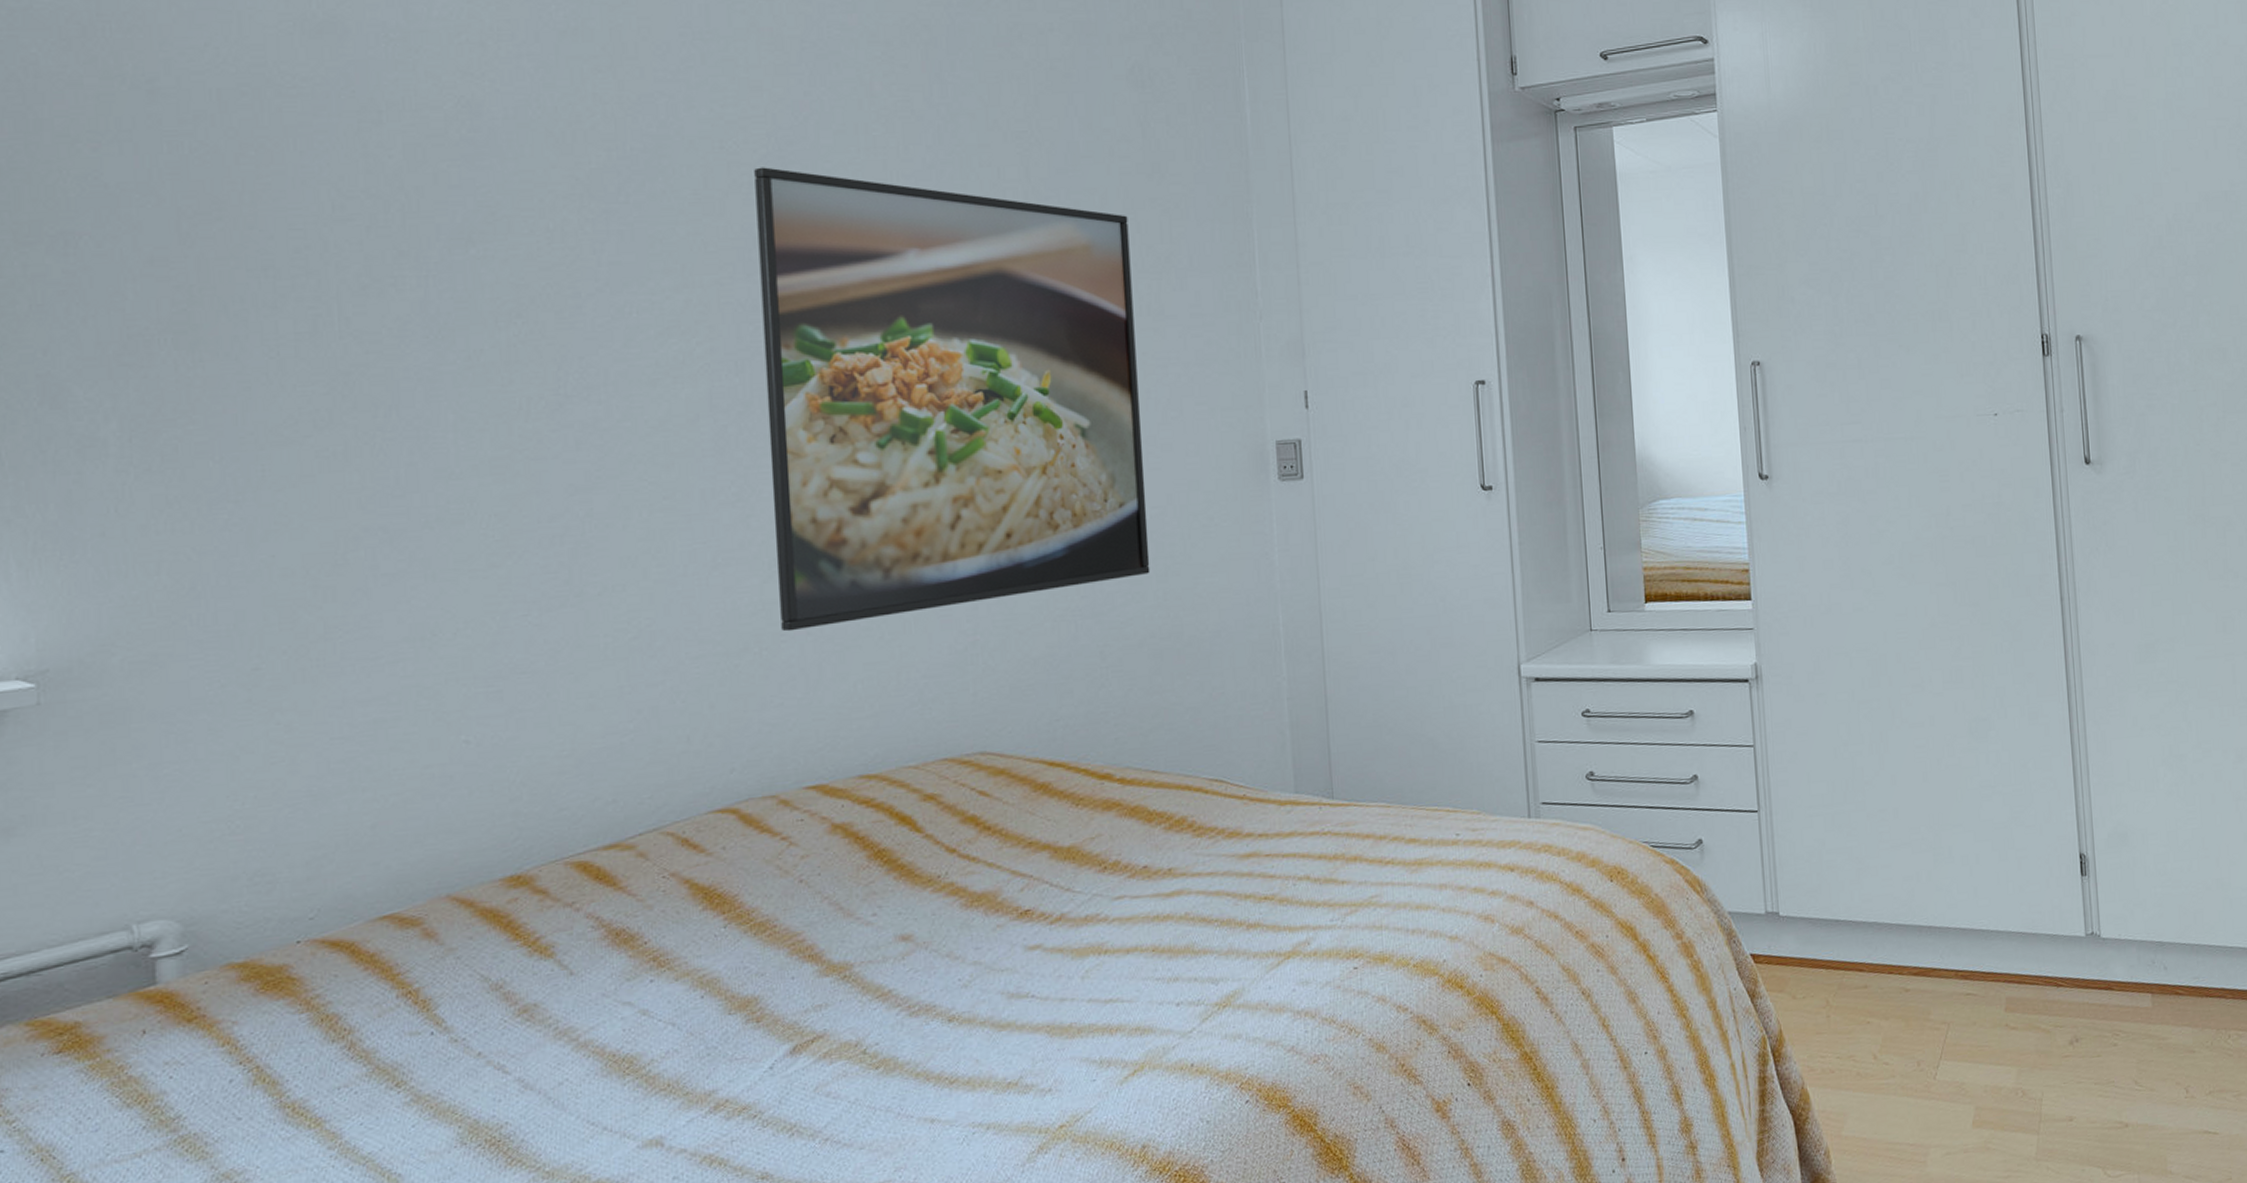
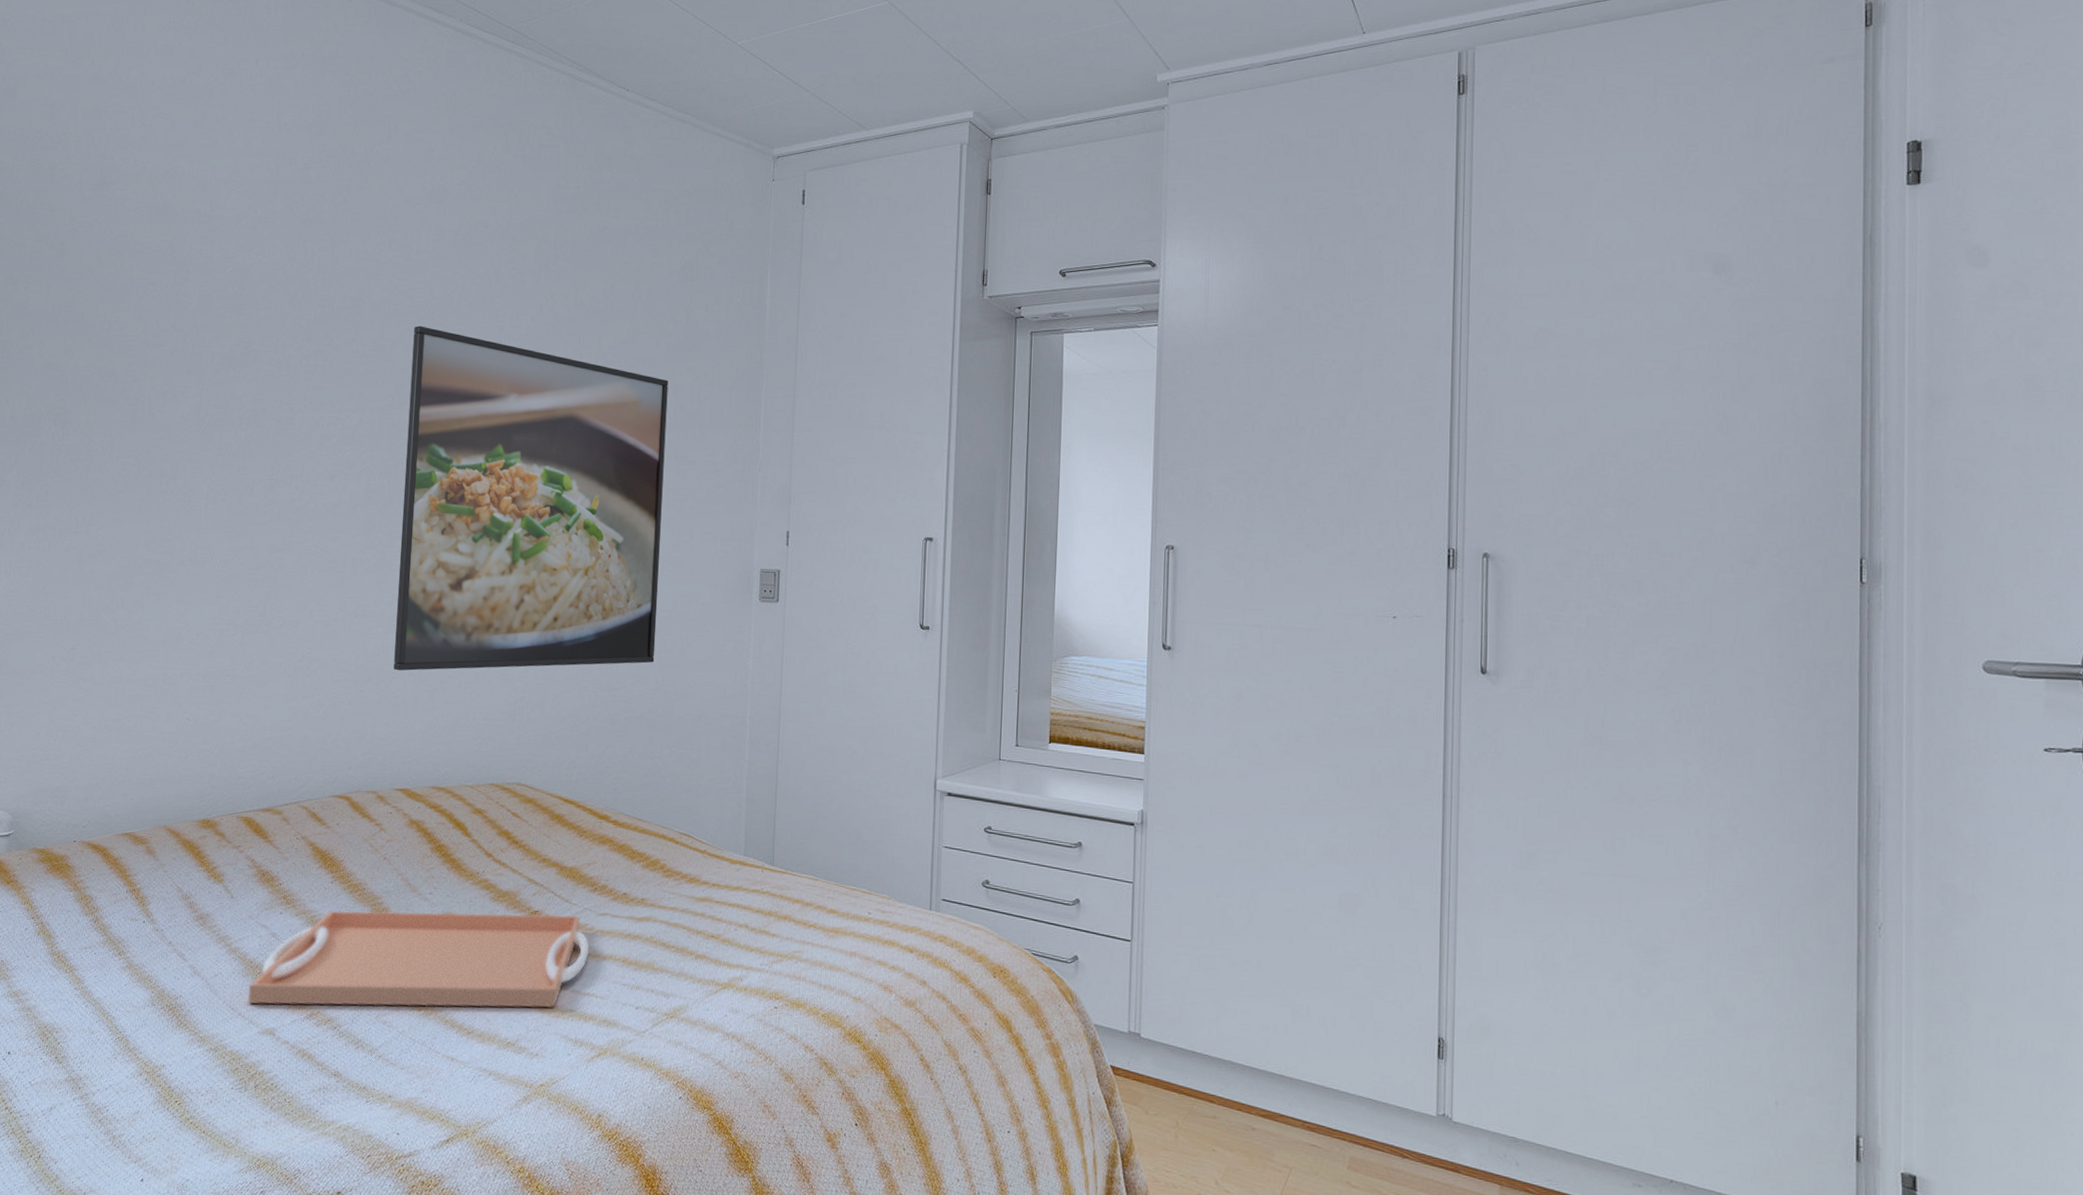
serving tray: none [614,905,1106,1111] -> present [247,910,590,1008]

